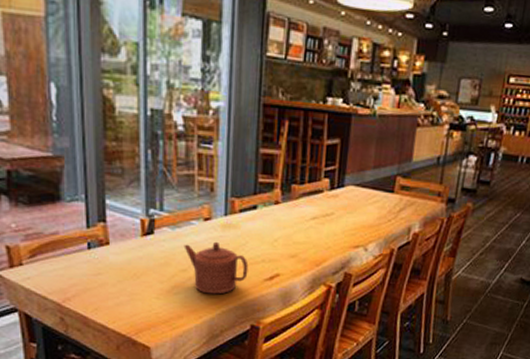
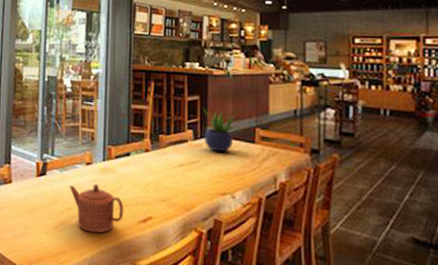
potted plant: none [341,153,380,203] -> present [202,107,238,152]

